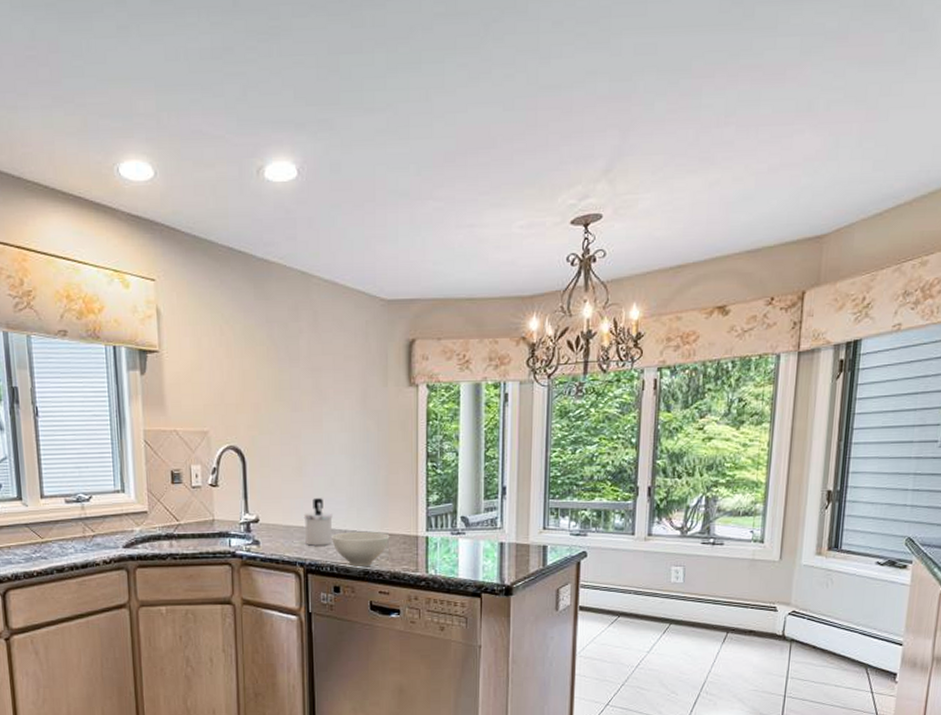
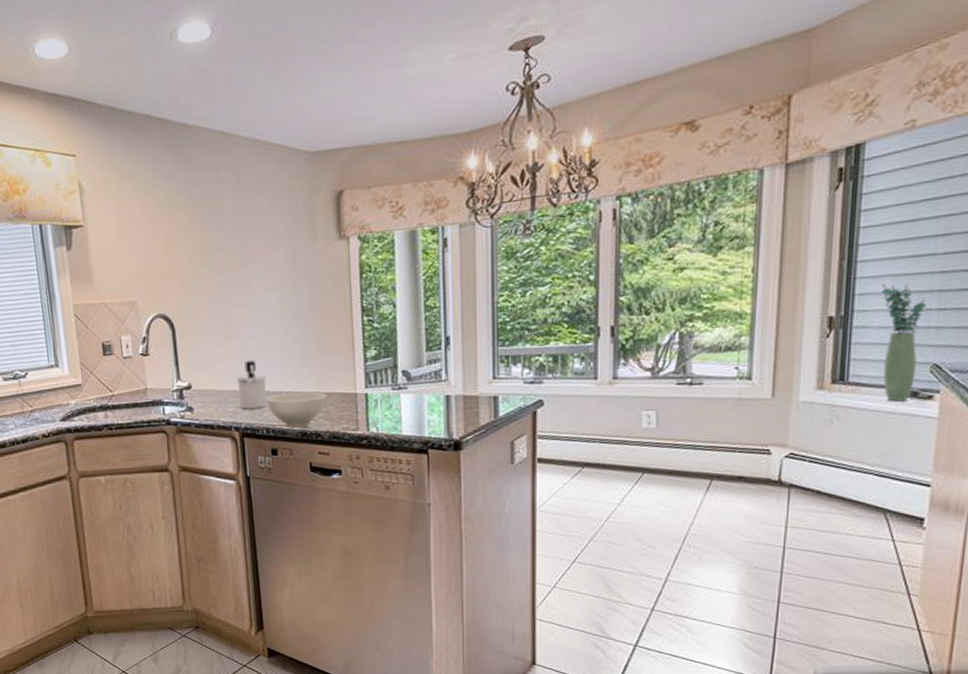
vase: none [868,465,904,569] -> present [882,283,927,402]

